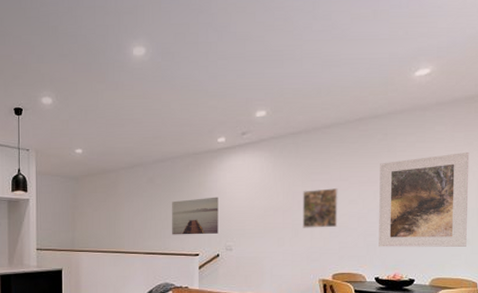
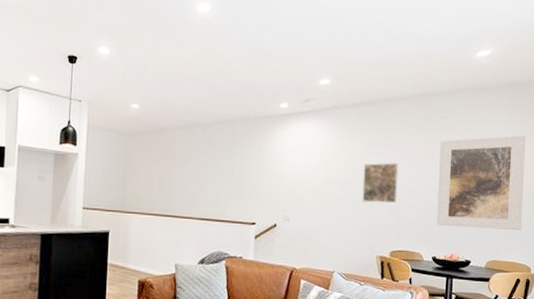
wall art: present [172,197,218,235] -> none [228,164,278,203]

